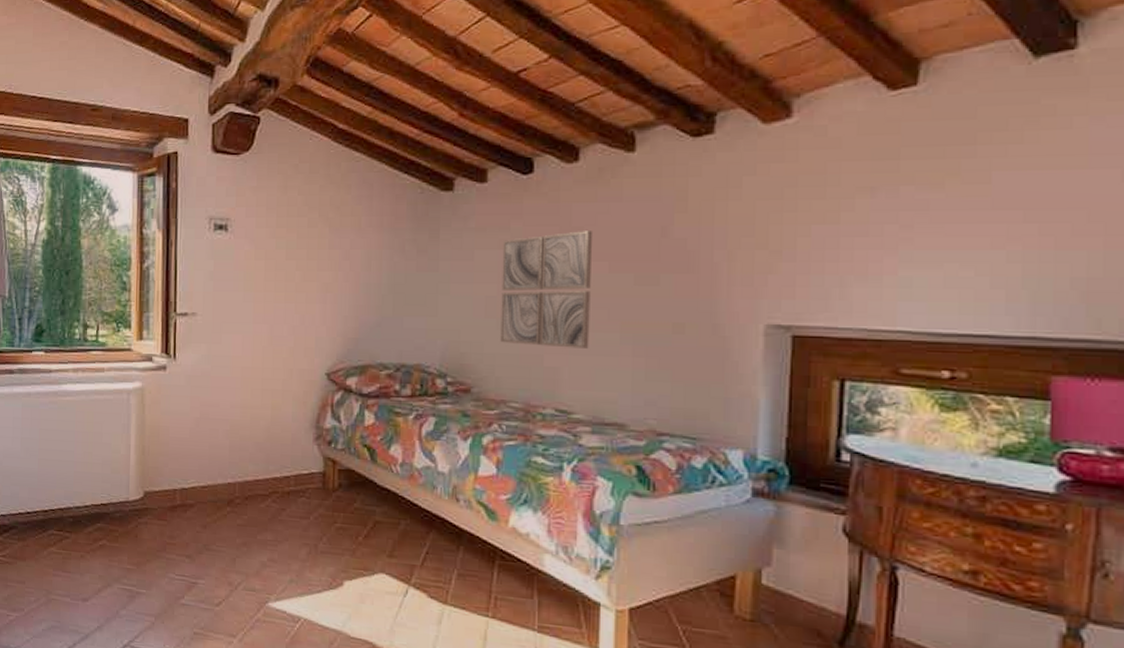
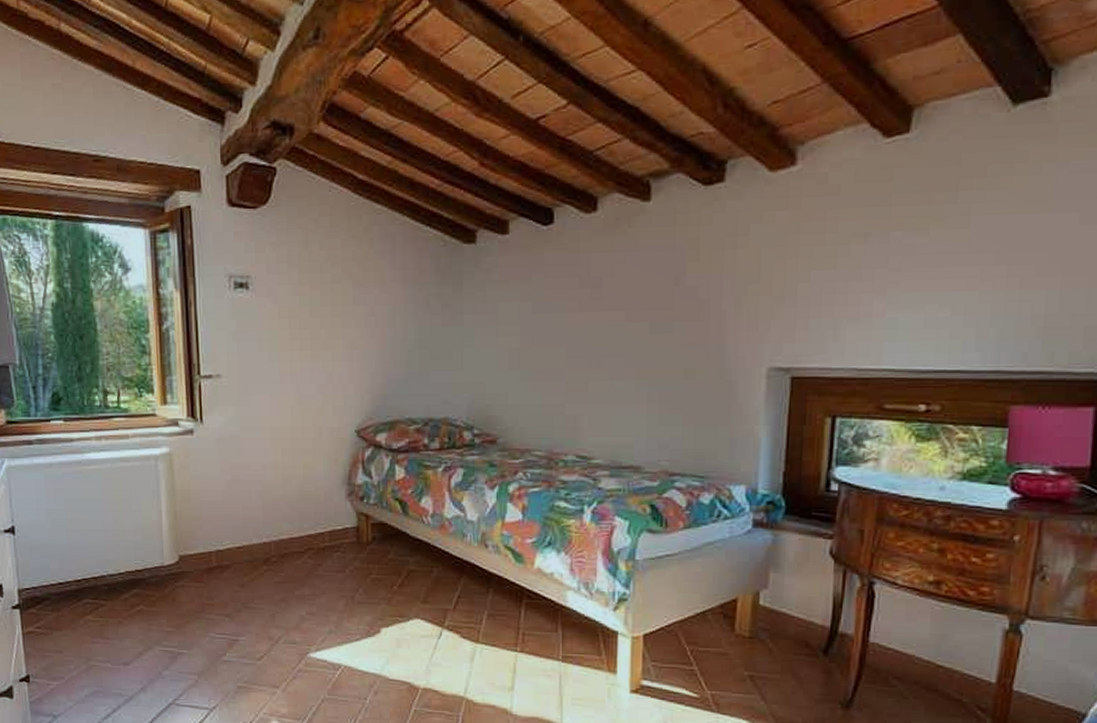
wall art: present [500,231,593,349] -> none [524,281,611,397]

